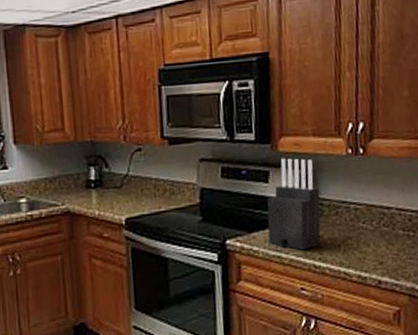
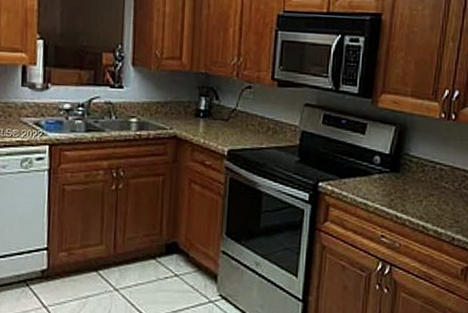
knife block: present [267,158,321,250] -> none [358,113,411,200]

